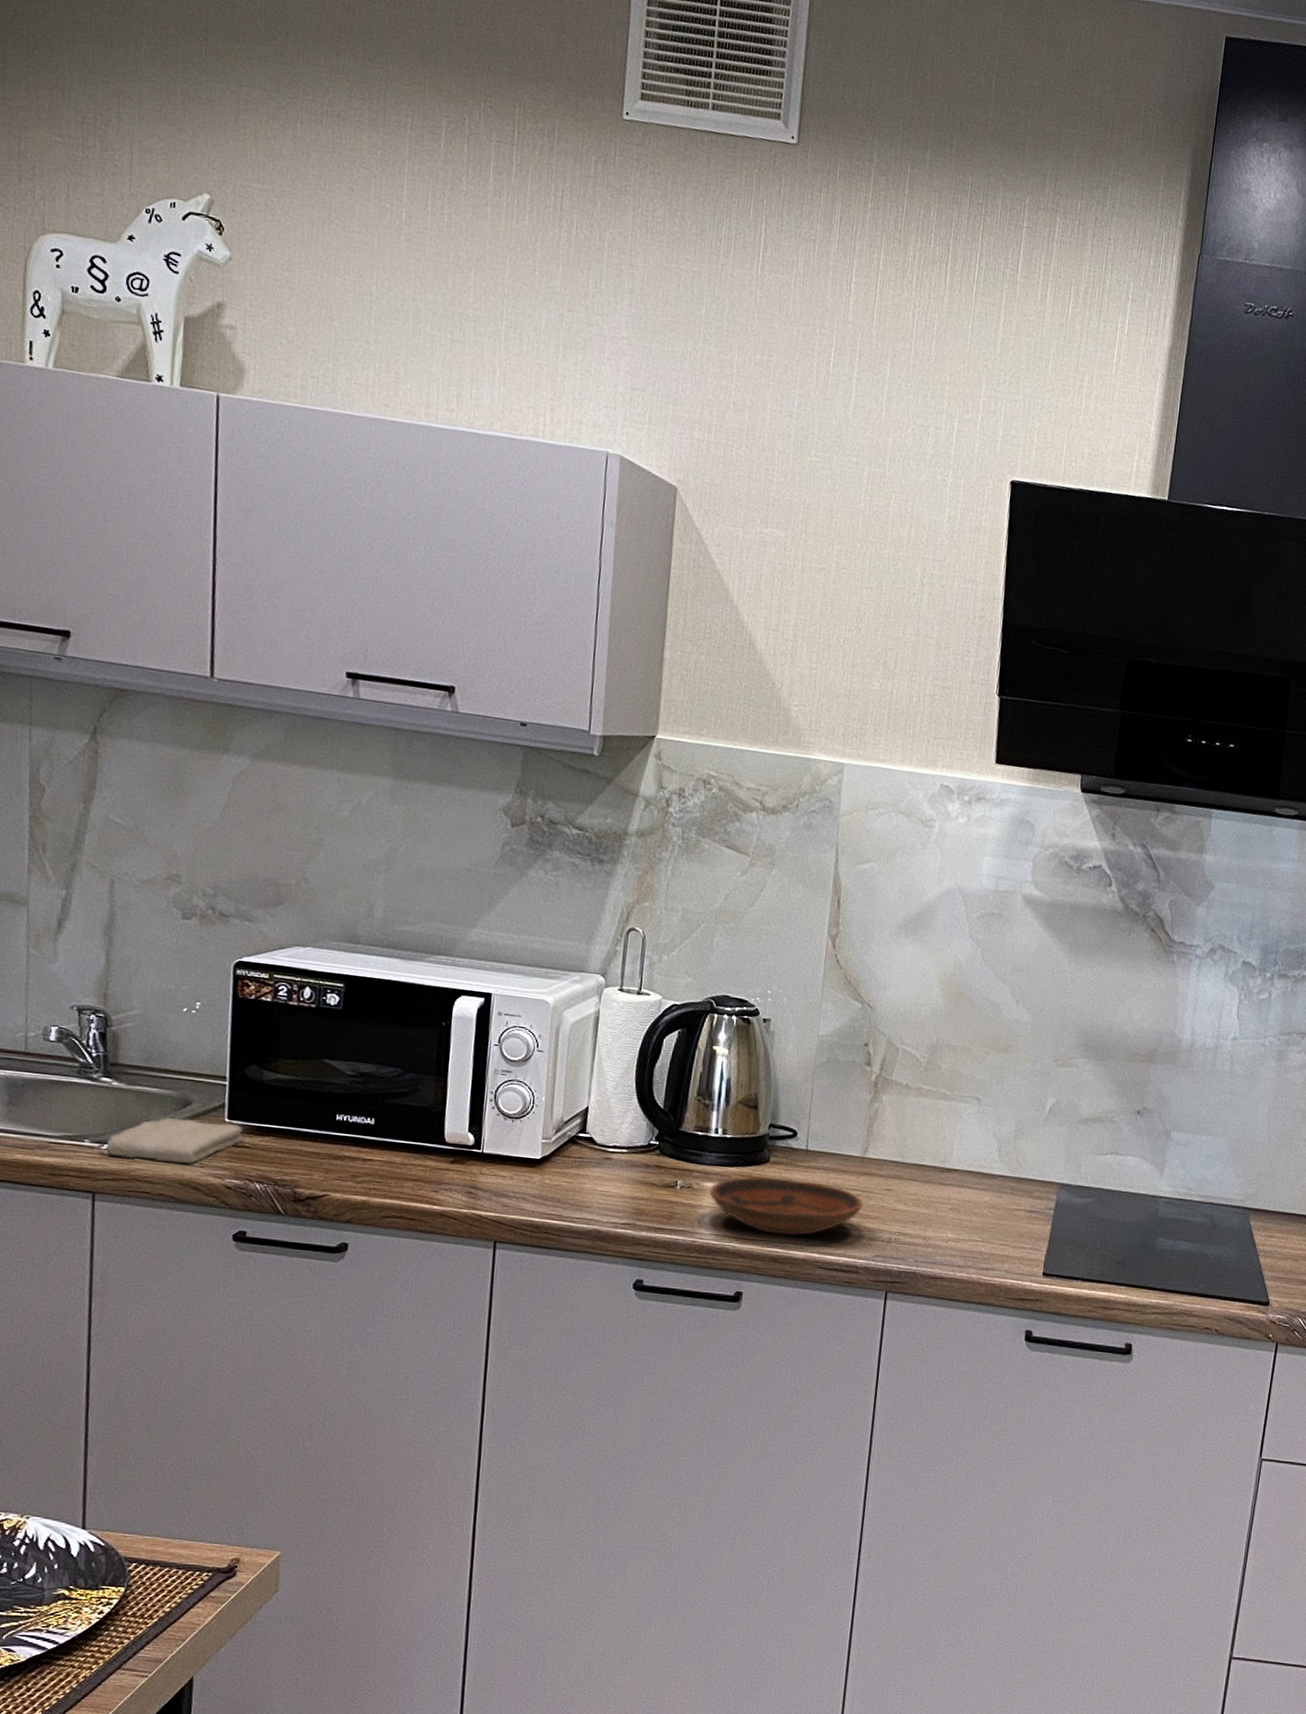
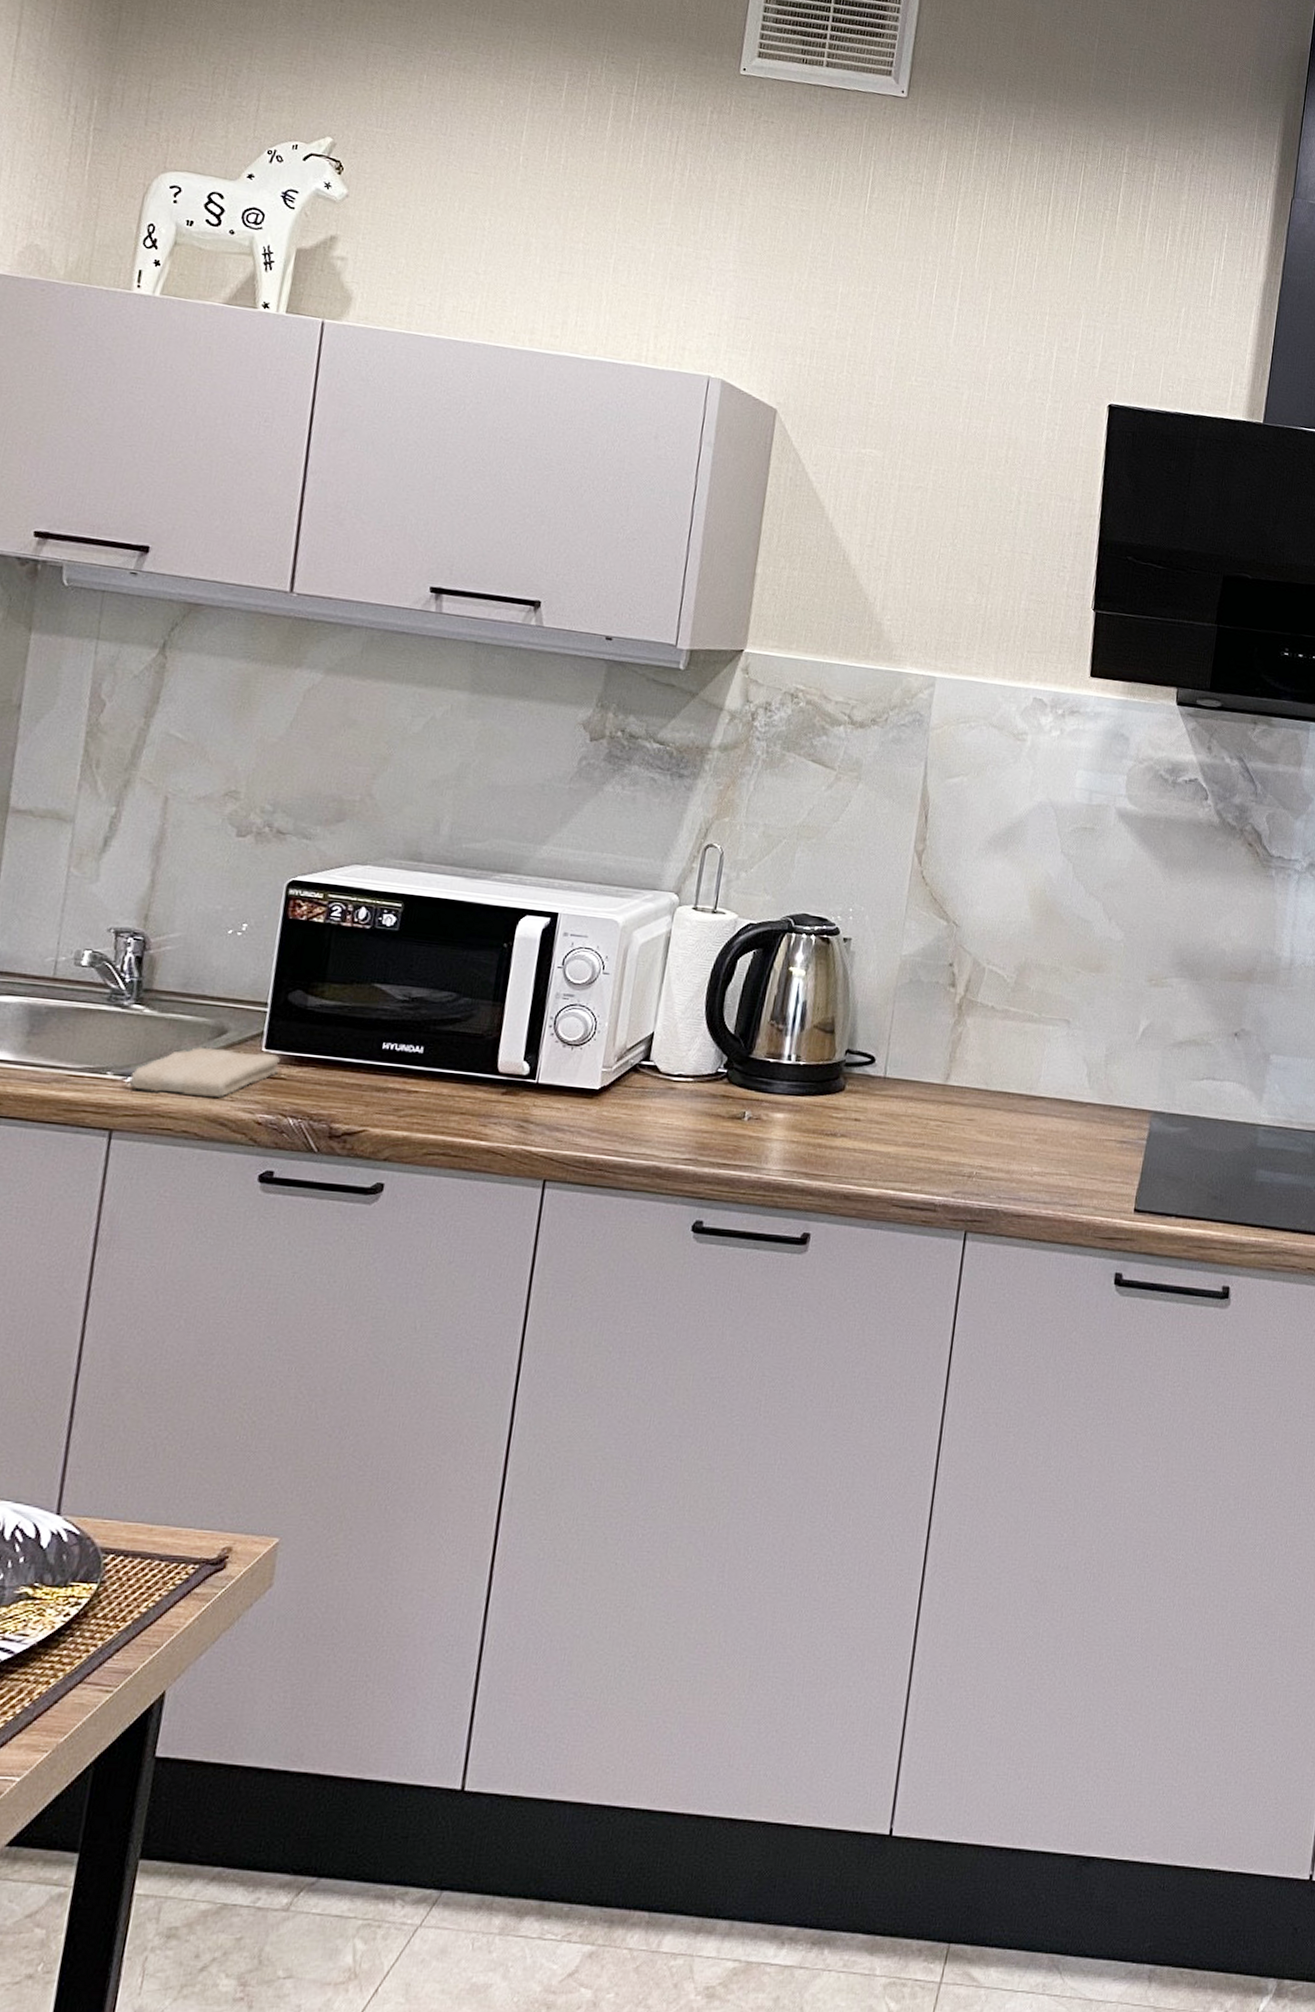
bowl: present [709,1176,863,1236] -> none [779,1106,943,1171]

